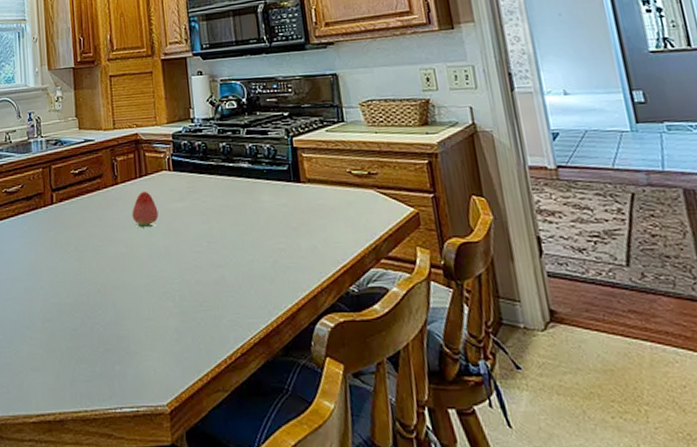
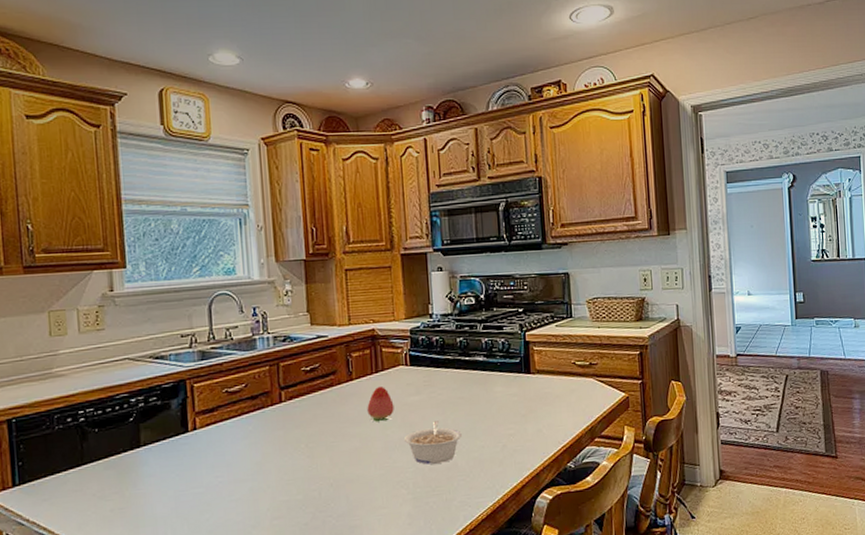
legume: none [168,230,229,276] -> present [403,421,462,465]

